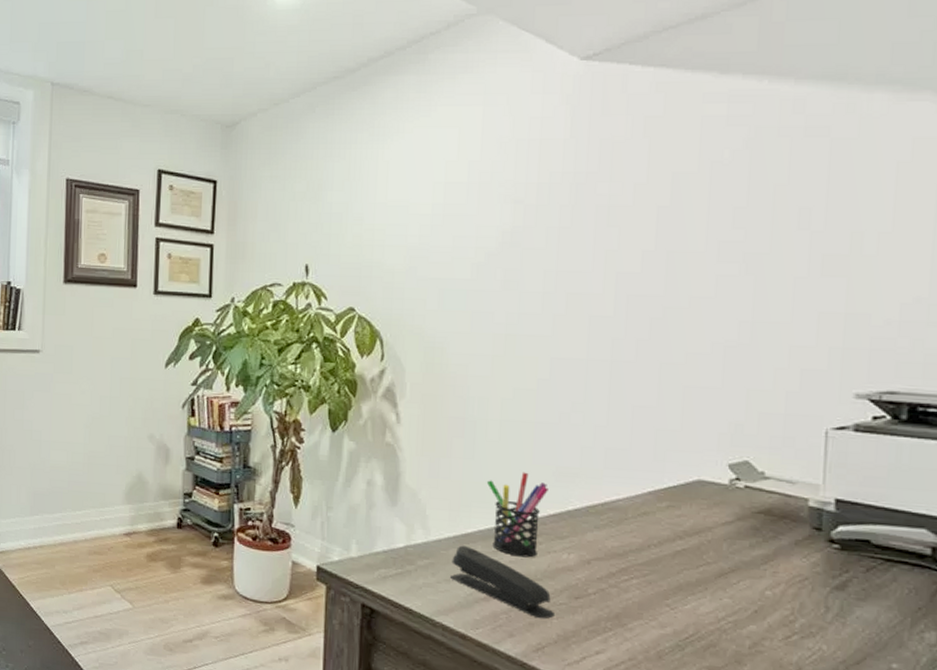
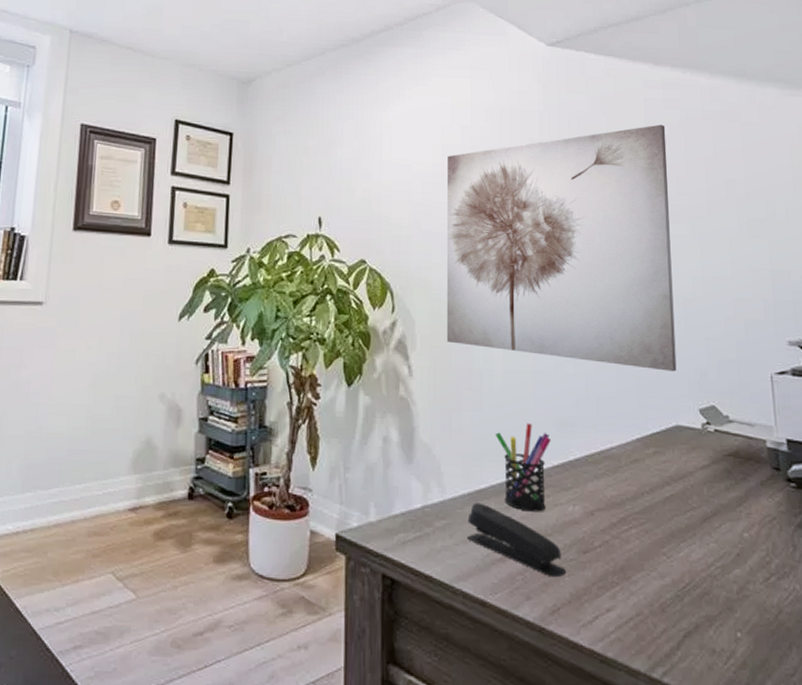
wall art: none [438,146,726,424] -> present [446,124,677,372]

